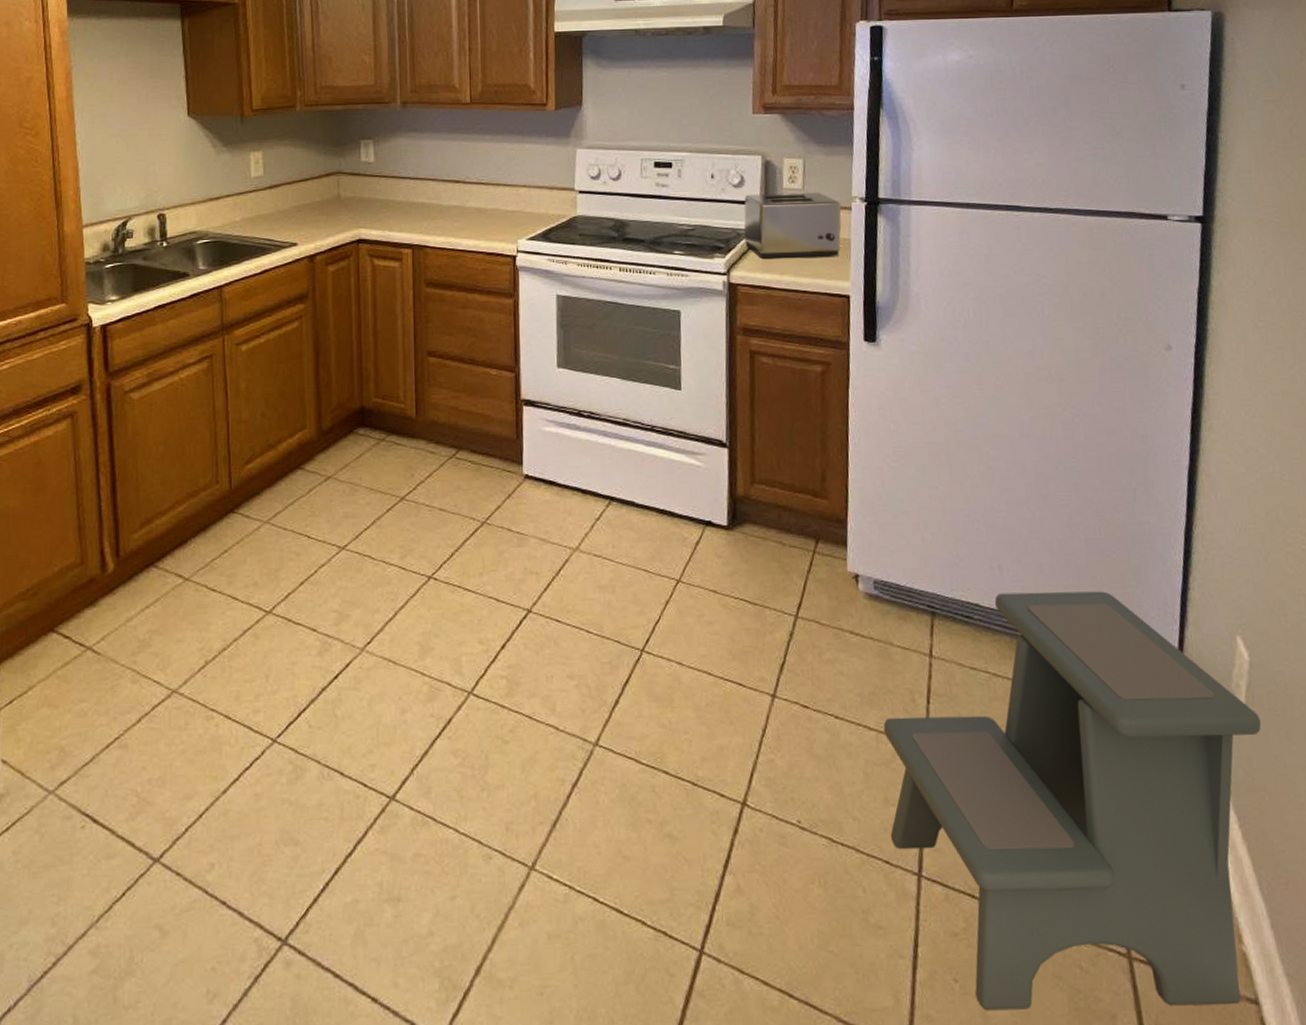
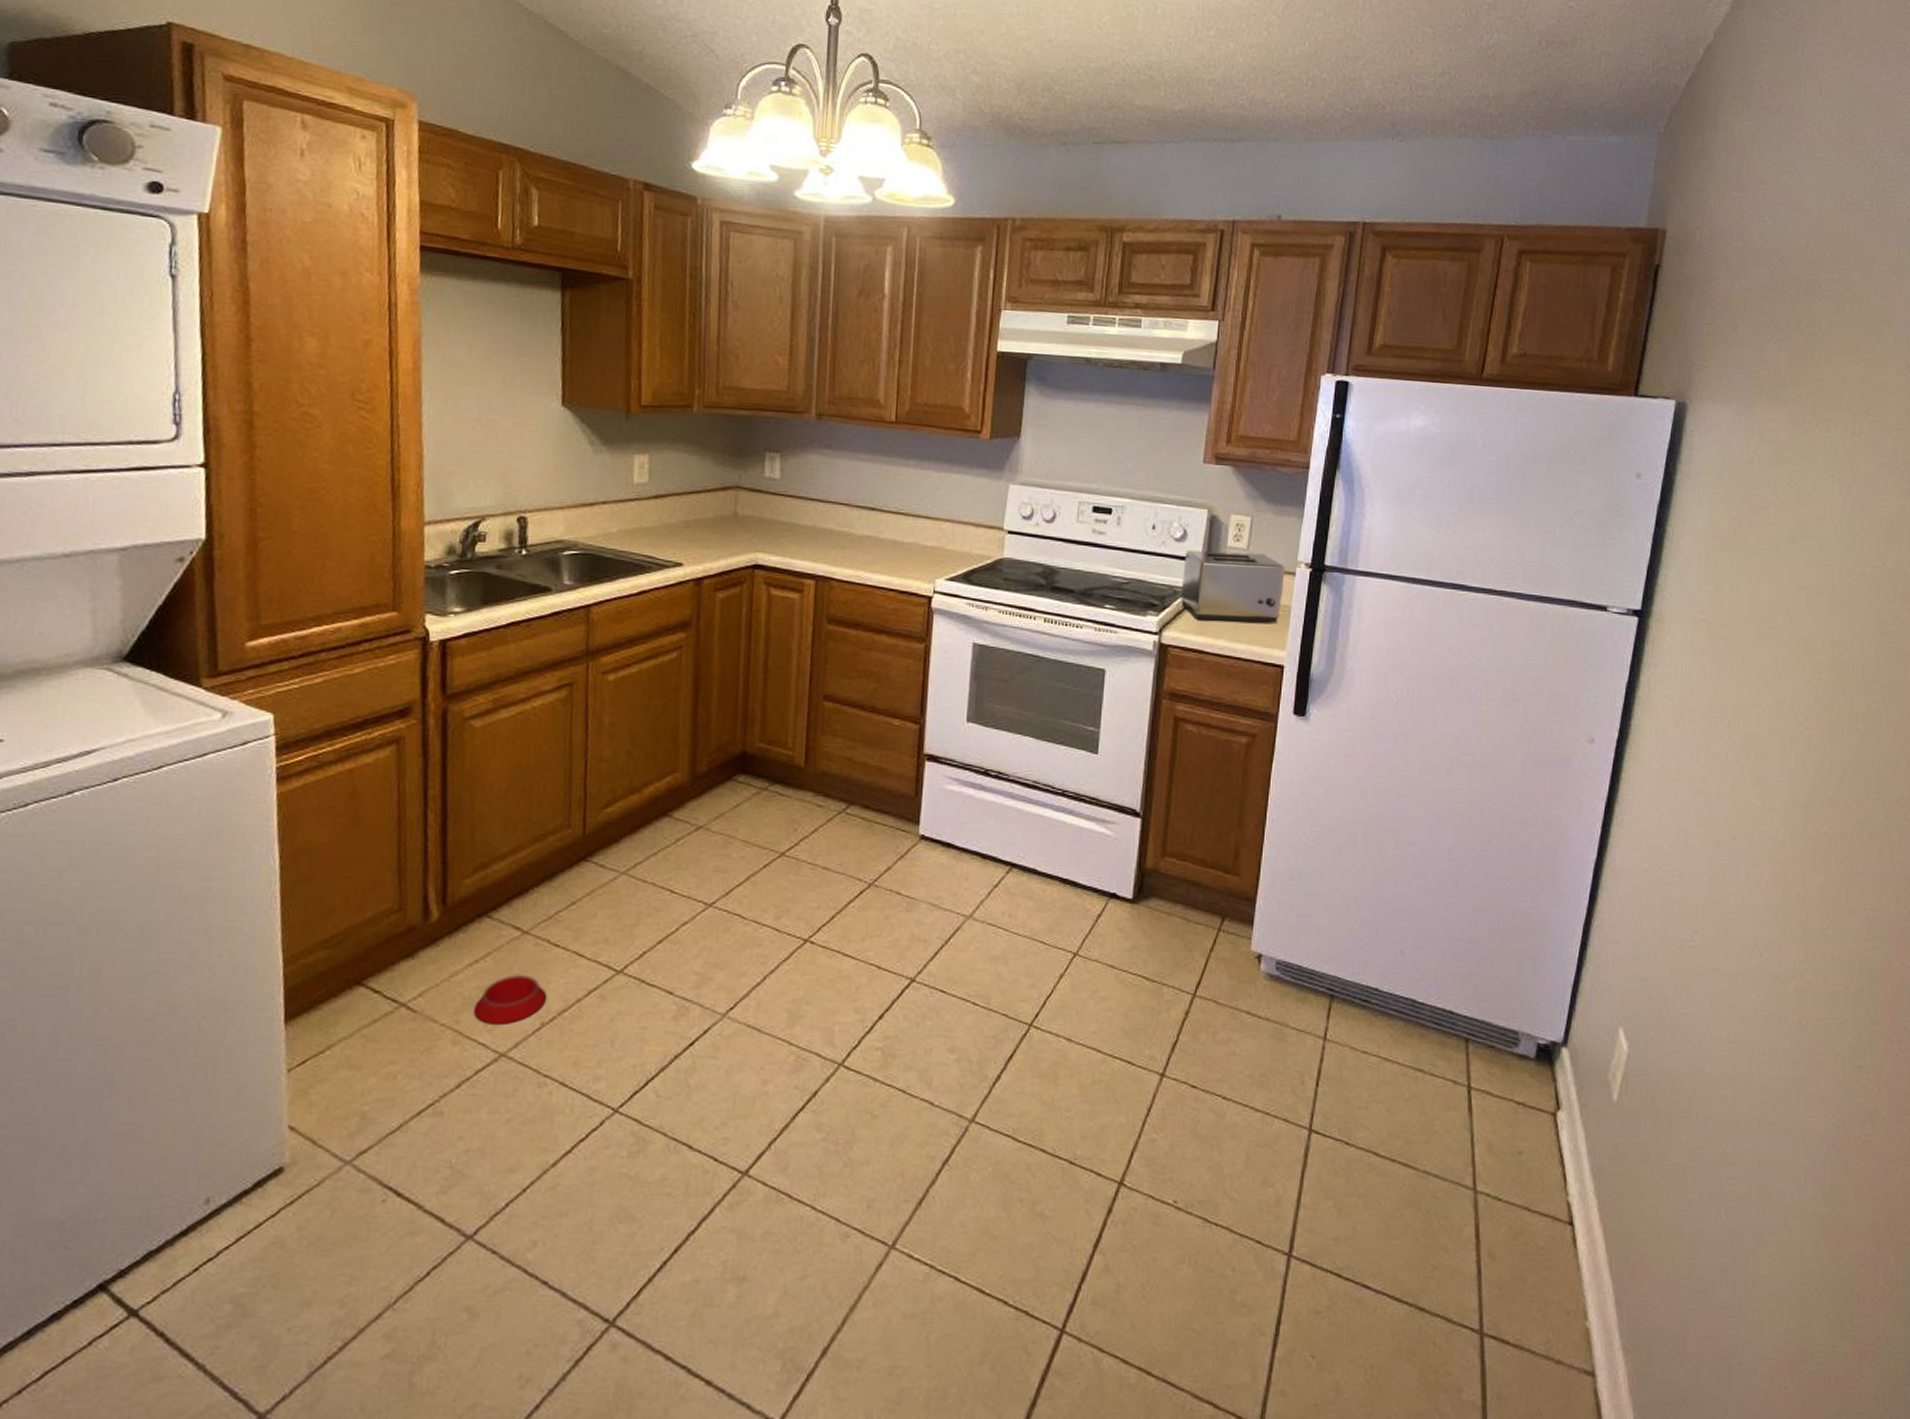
pet bowl: none [148,617,209,664] -> present [474,974,547,1024]
step stool: present [883,591,1262,1011] -> none [1265,978,1631,1386]

